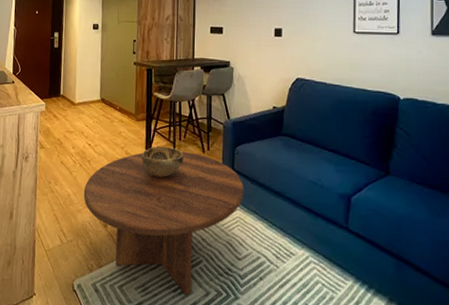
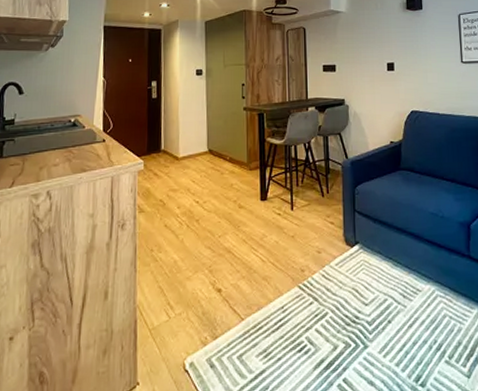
coffee table: present [83,151,244,296] -> none [192,197,367,354]
decorative bowl: present [142,146,184,177] -> none [257,194,302,229]

